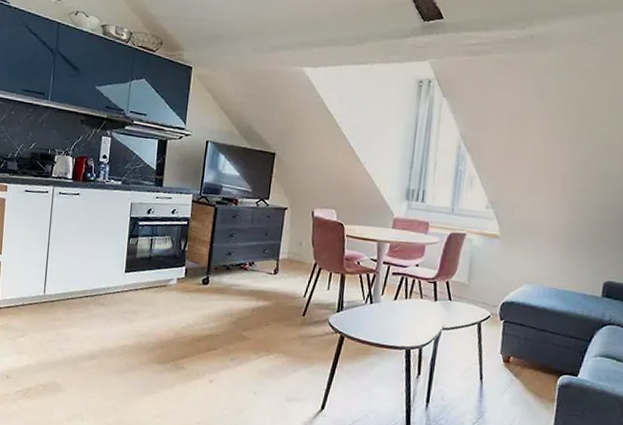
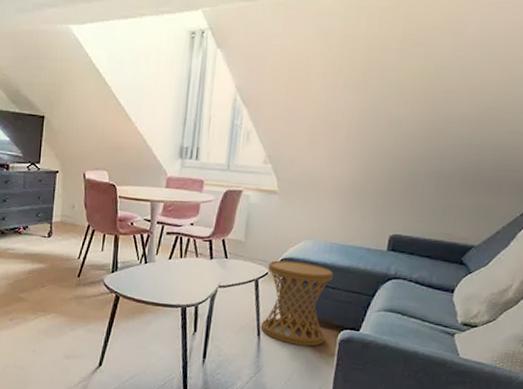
side table: none [483,303,552,392] -> present [260,260,333,347]

